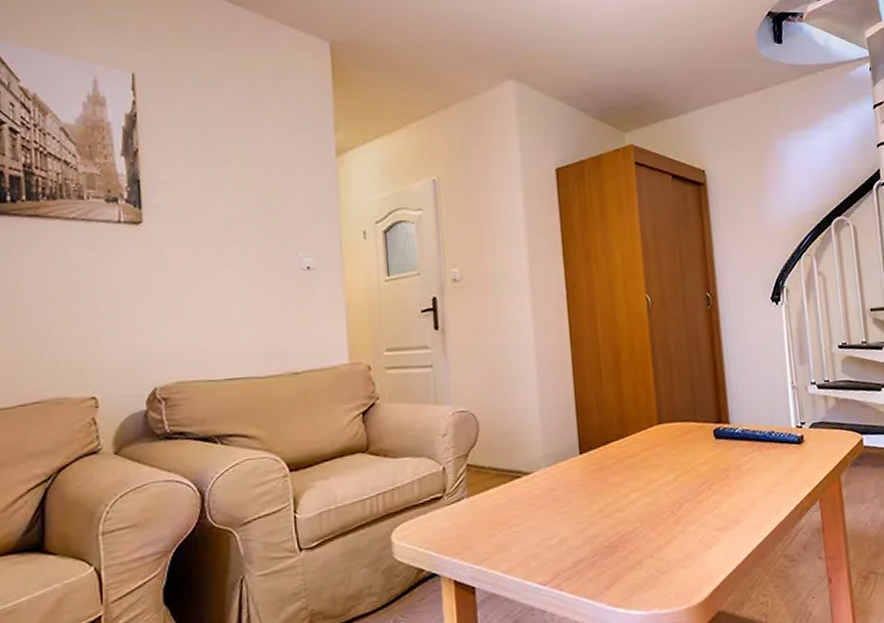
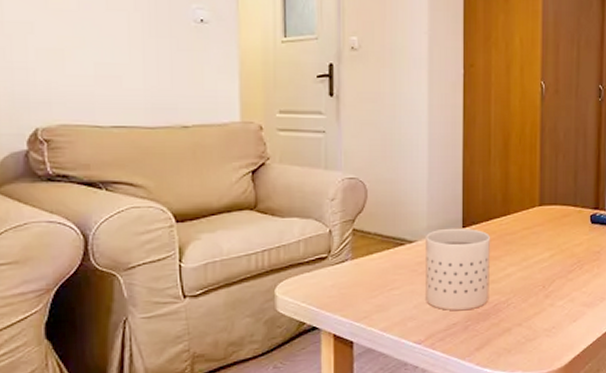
mug: none [542,454,615,546] -> present [426,228,491,311]

